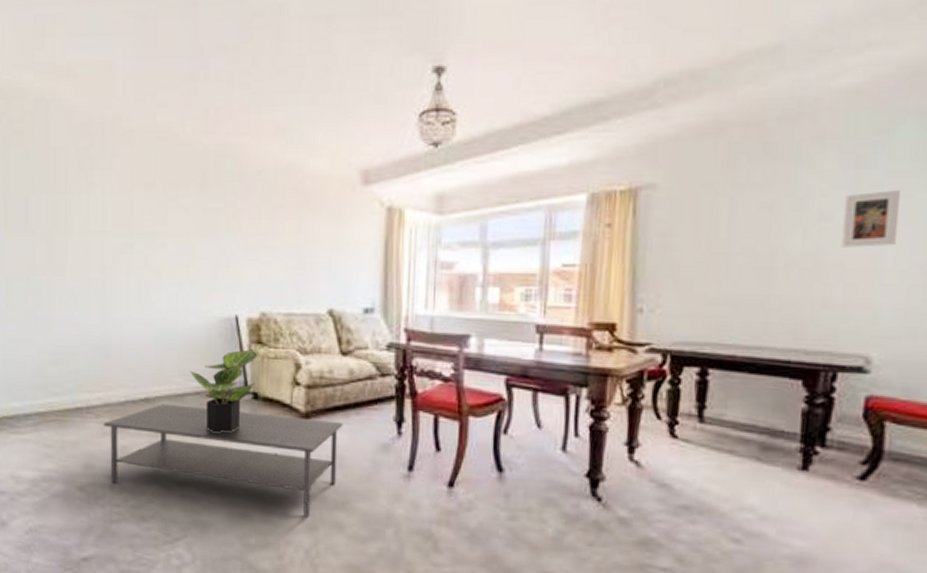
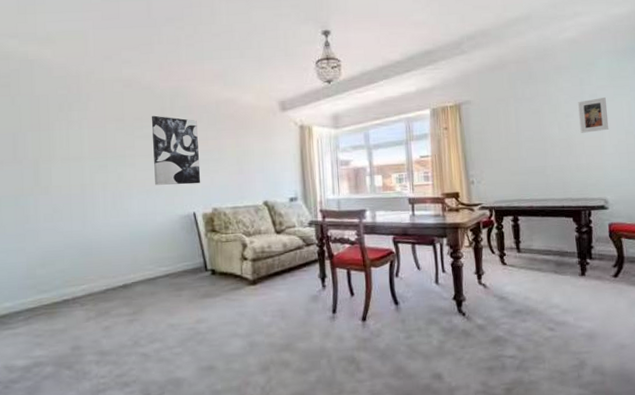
coffee table: present [103,403,343,517] -> none [88,283,282,361]
wall art: none [189,181,248,278] -> present [151,115,201,185]
potted plant: present [190,349,258,432] -> none [160,237,213,304]

